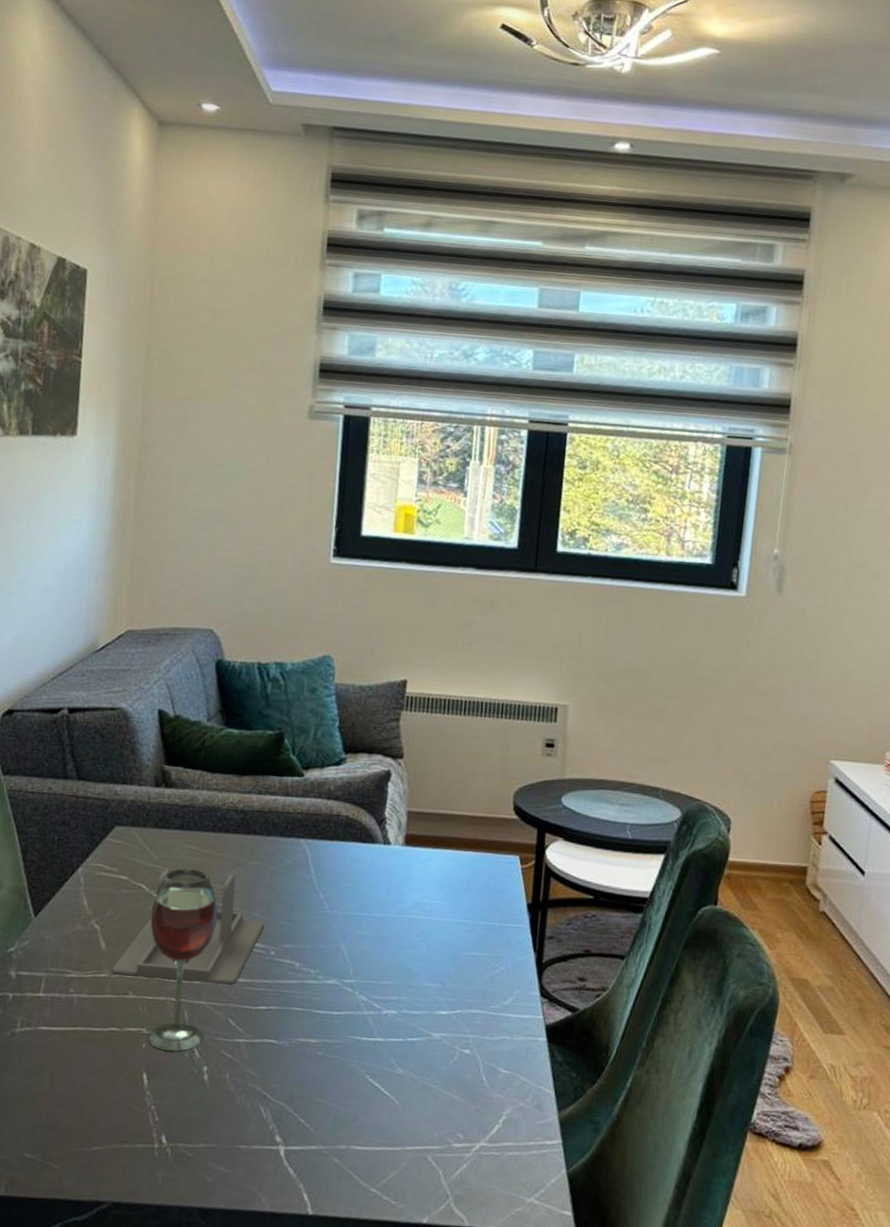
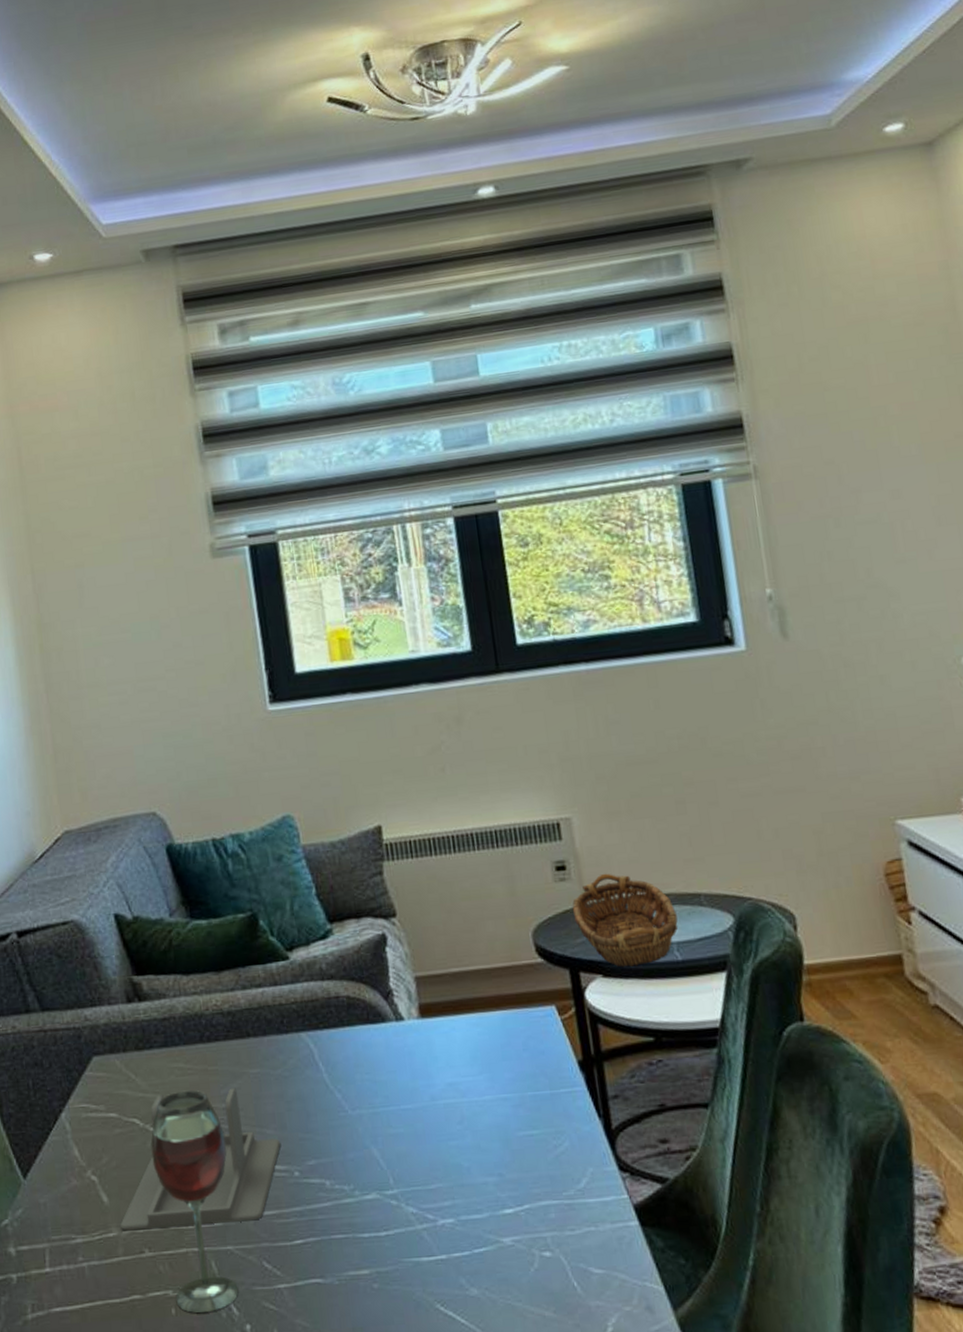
basket: none [551,756,636,837] -> present [572,873,678,967]

